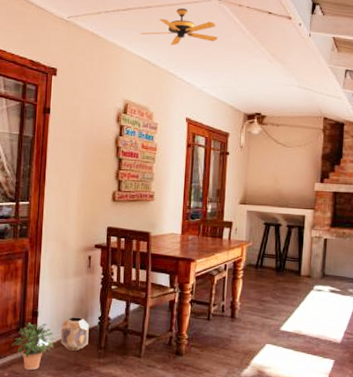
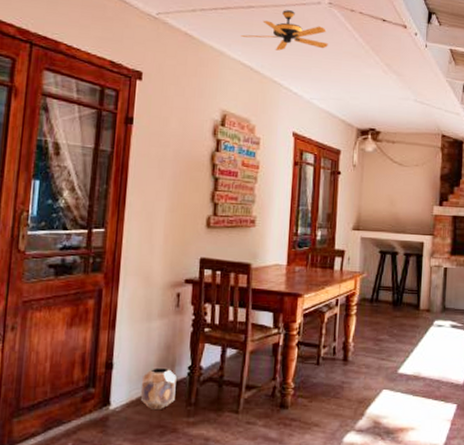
potted plant: present [11,322,56,370] -> none [77,377,134,436]

